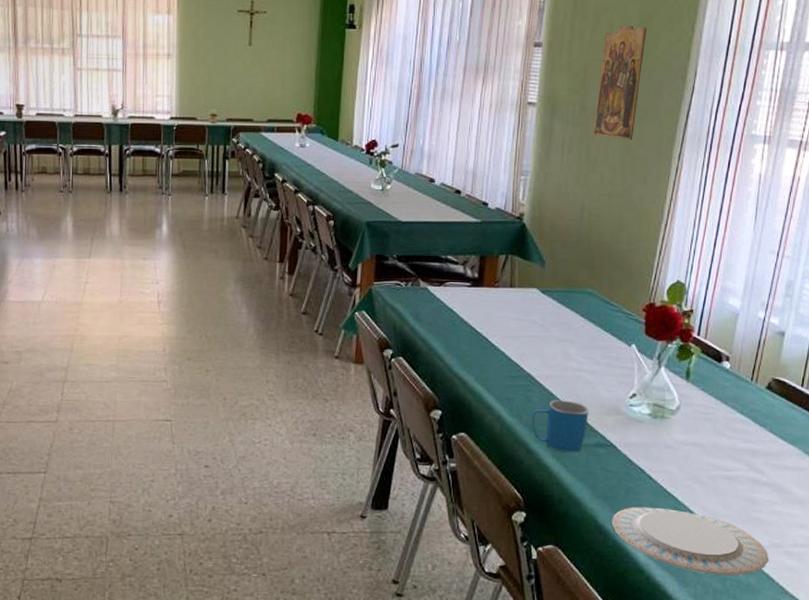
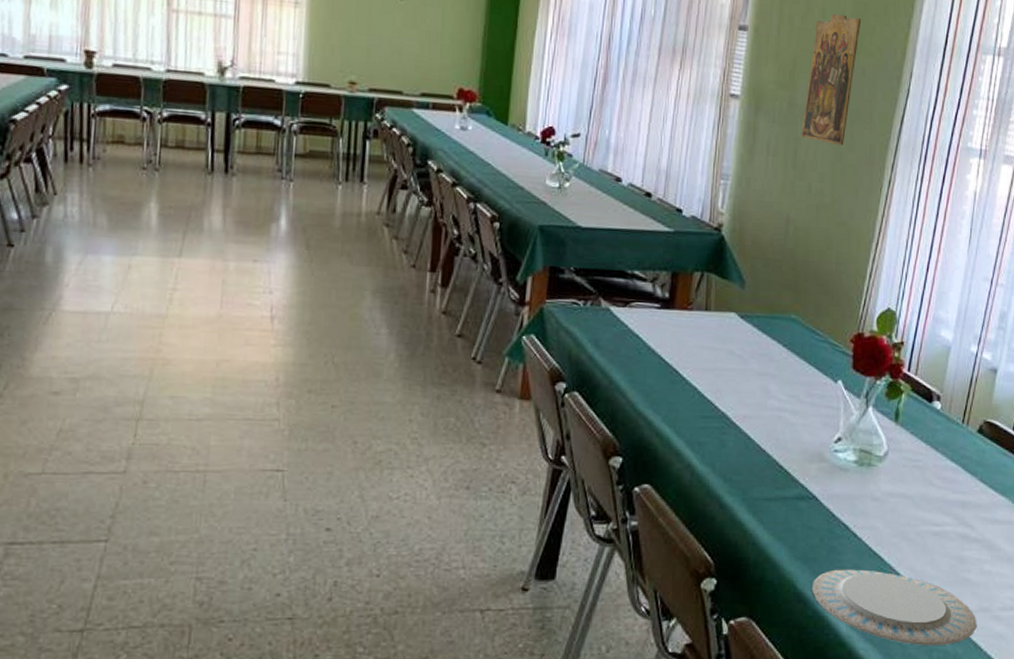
mug: present [531,400,589,453] -> none [725,444,790,507]

